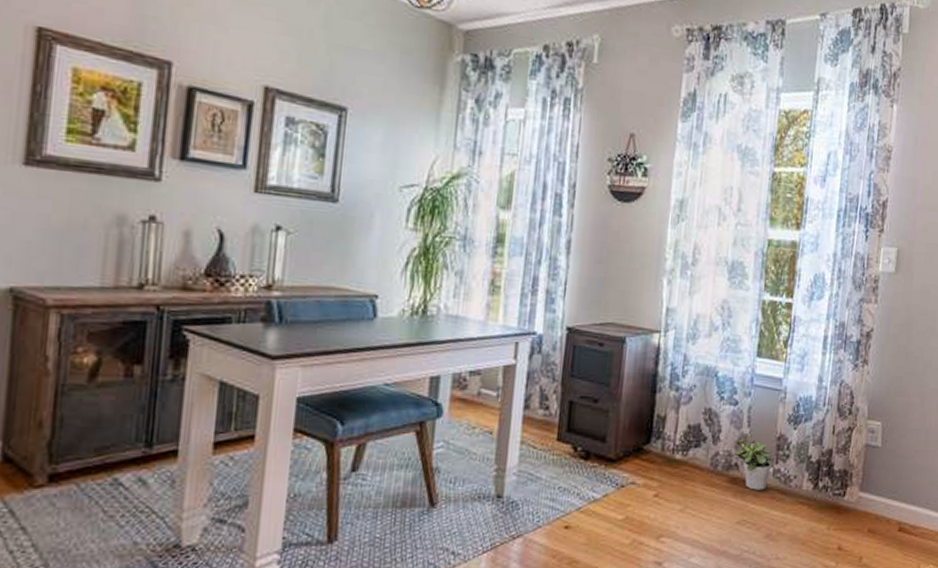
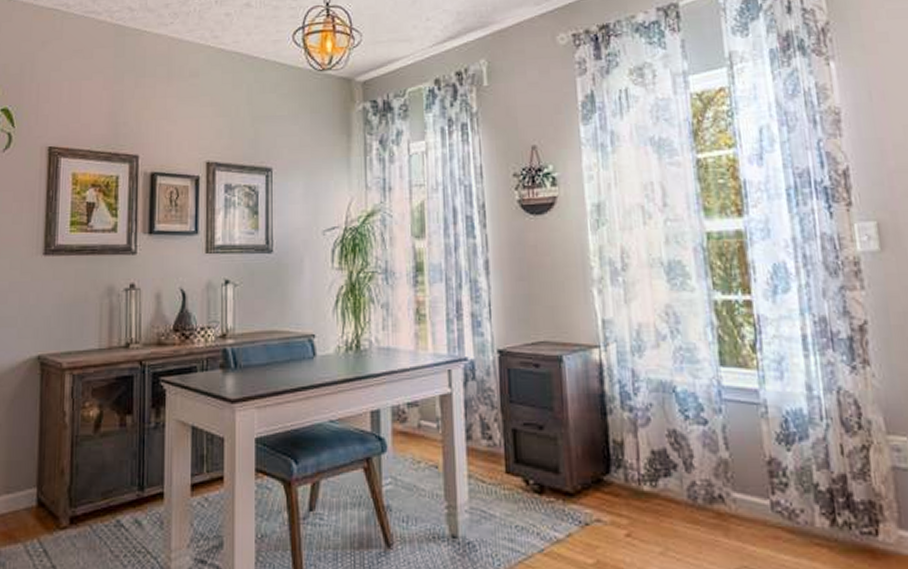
potted plant: present [733,436,775,490] -> none [714,462,770,528]

